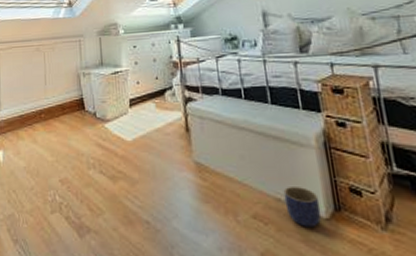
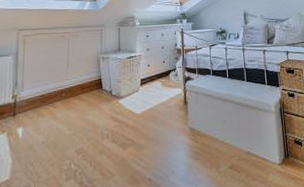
planter: present [283,187,322,227] -> none [252,142,276,172]

